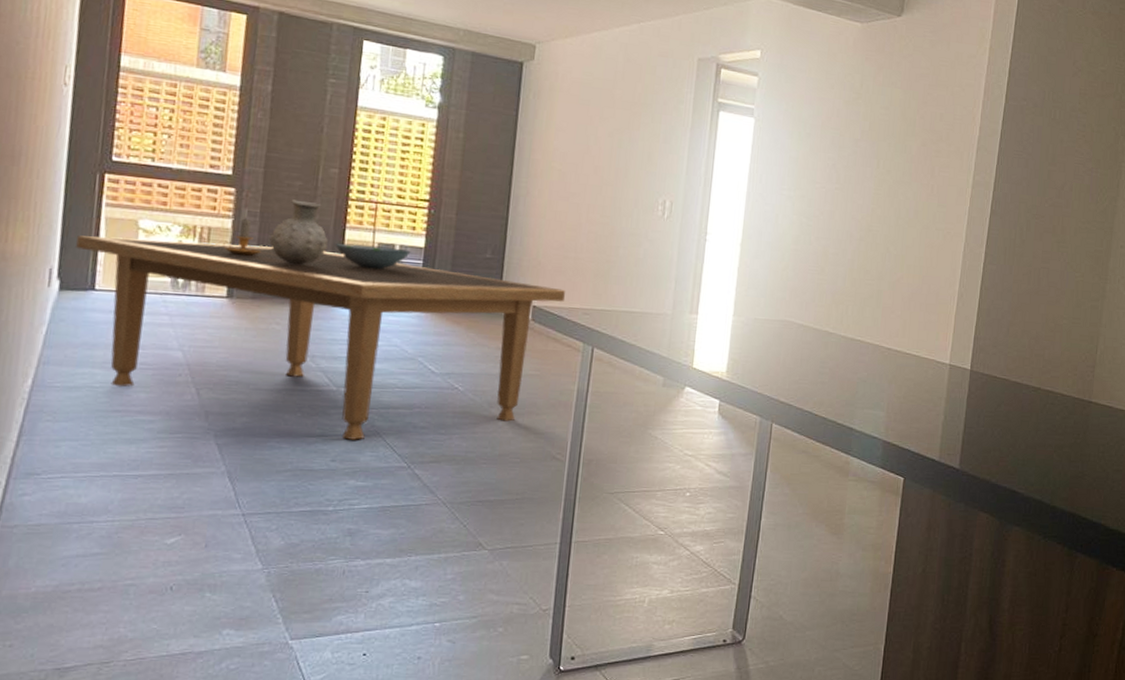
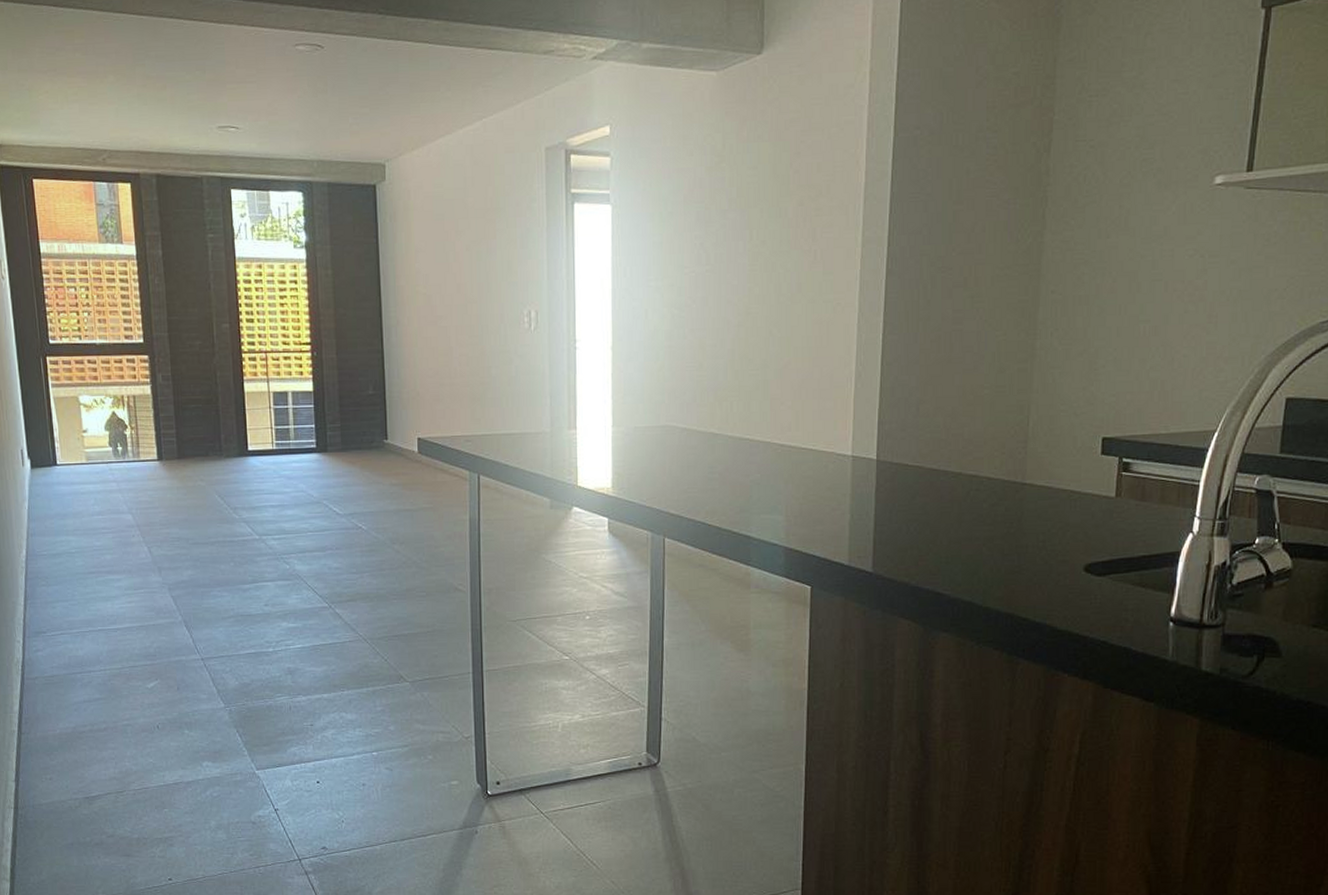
dining table: present [76,235,565,440] -> none [36,405,446,585]
candlestick: present [223,218,261,256] -> none [147,383,178,419]
vase: present [269,199,328,265] -> none [183,359,231,423]
decorative bowl: present [335,243,411,270] -> none [237,395,302,419]

